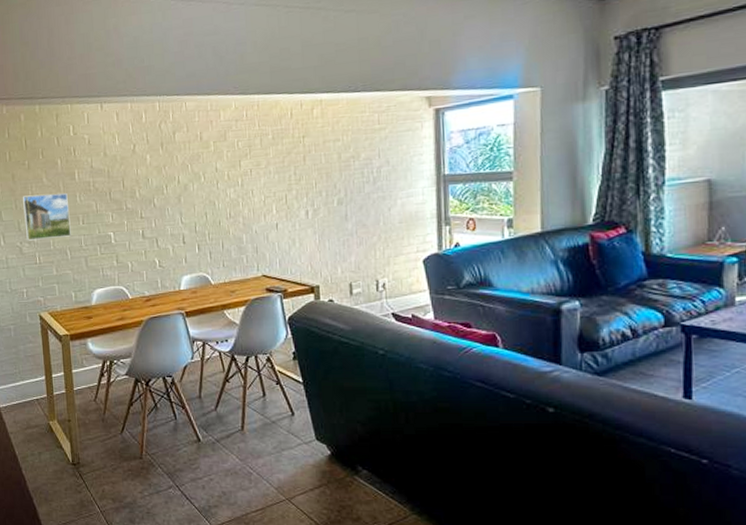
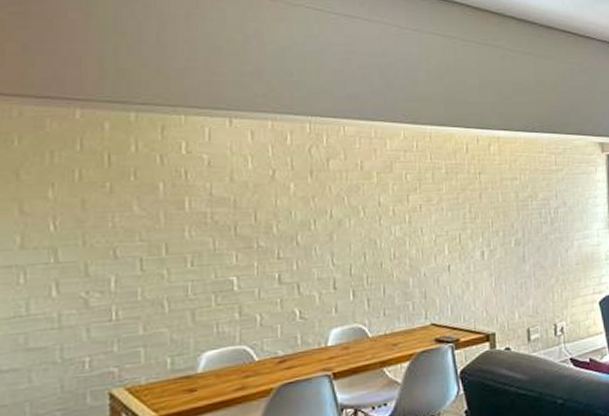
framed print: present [22,193,71,241] -> none [95,226,172,290]

